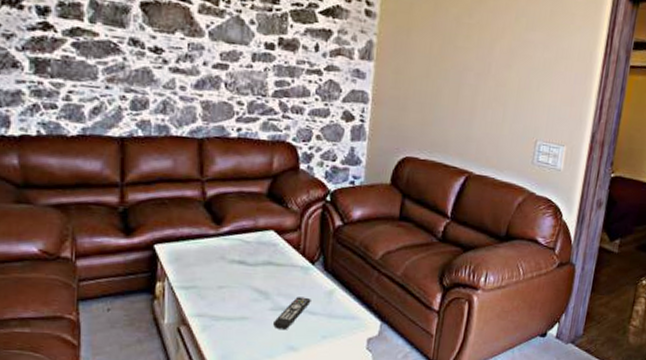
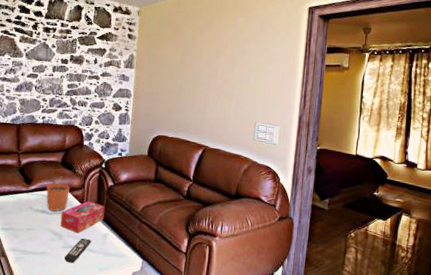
plant pot: none [245,213,280,262] -> present [46,176,70,212]
tissue box: none [266,246,330,291] -> present [60,201,105,234]

